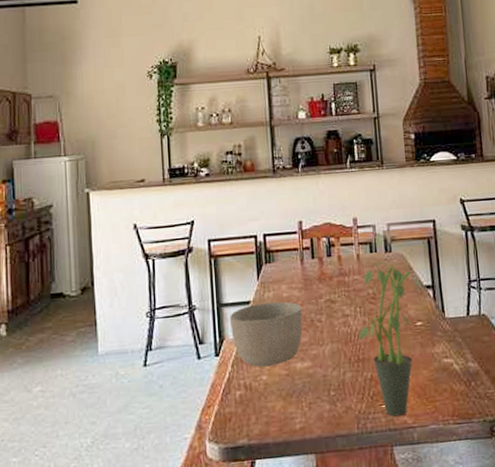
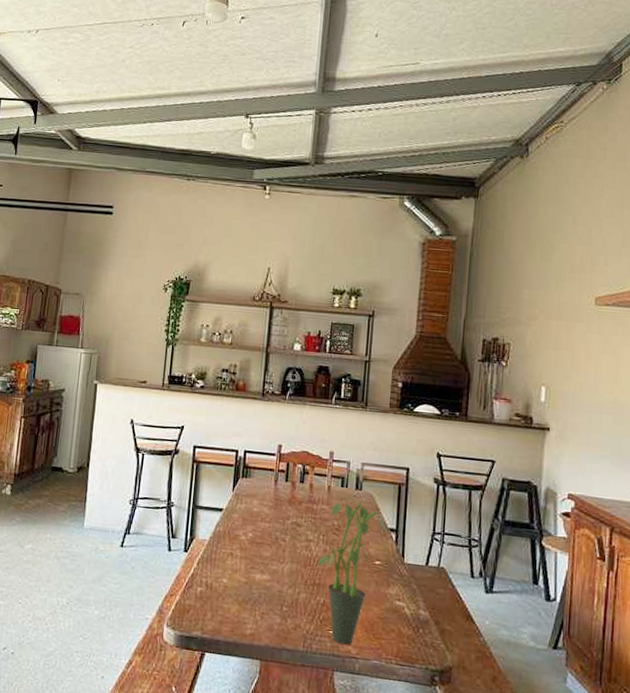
bowl: present [230,301,303,367] -> none [201,512,270,572]

